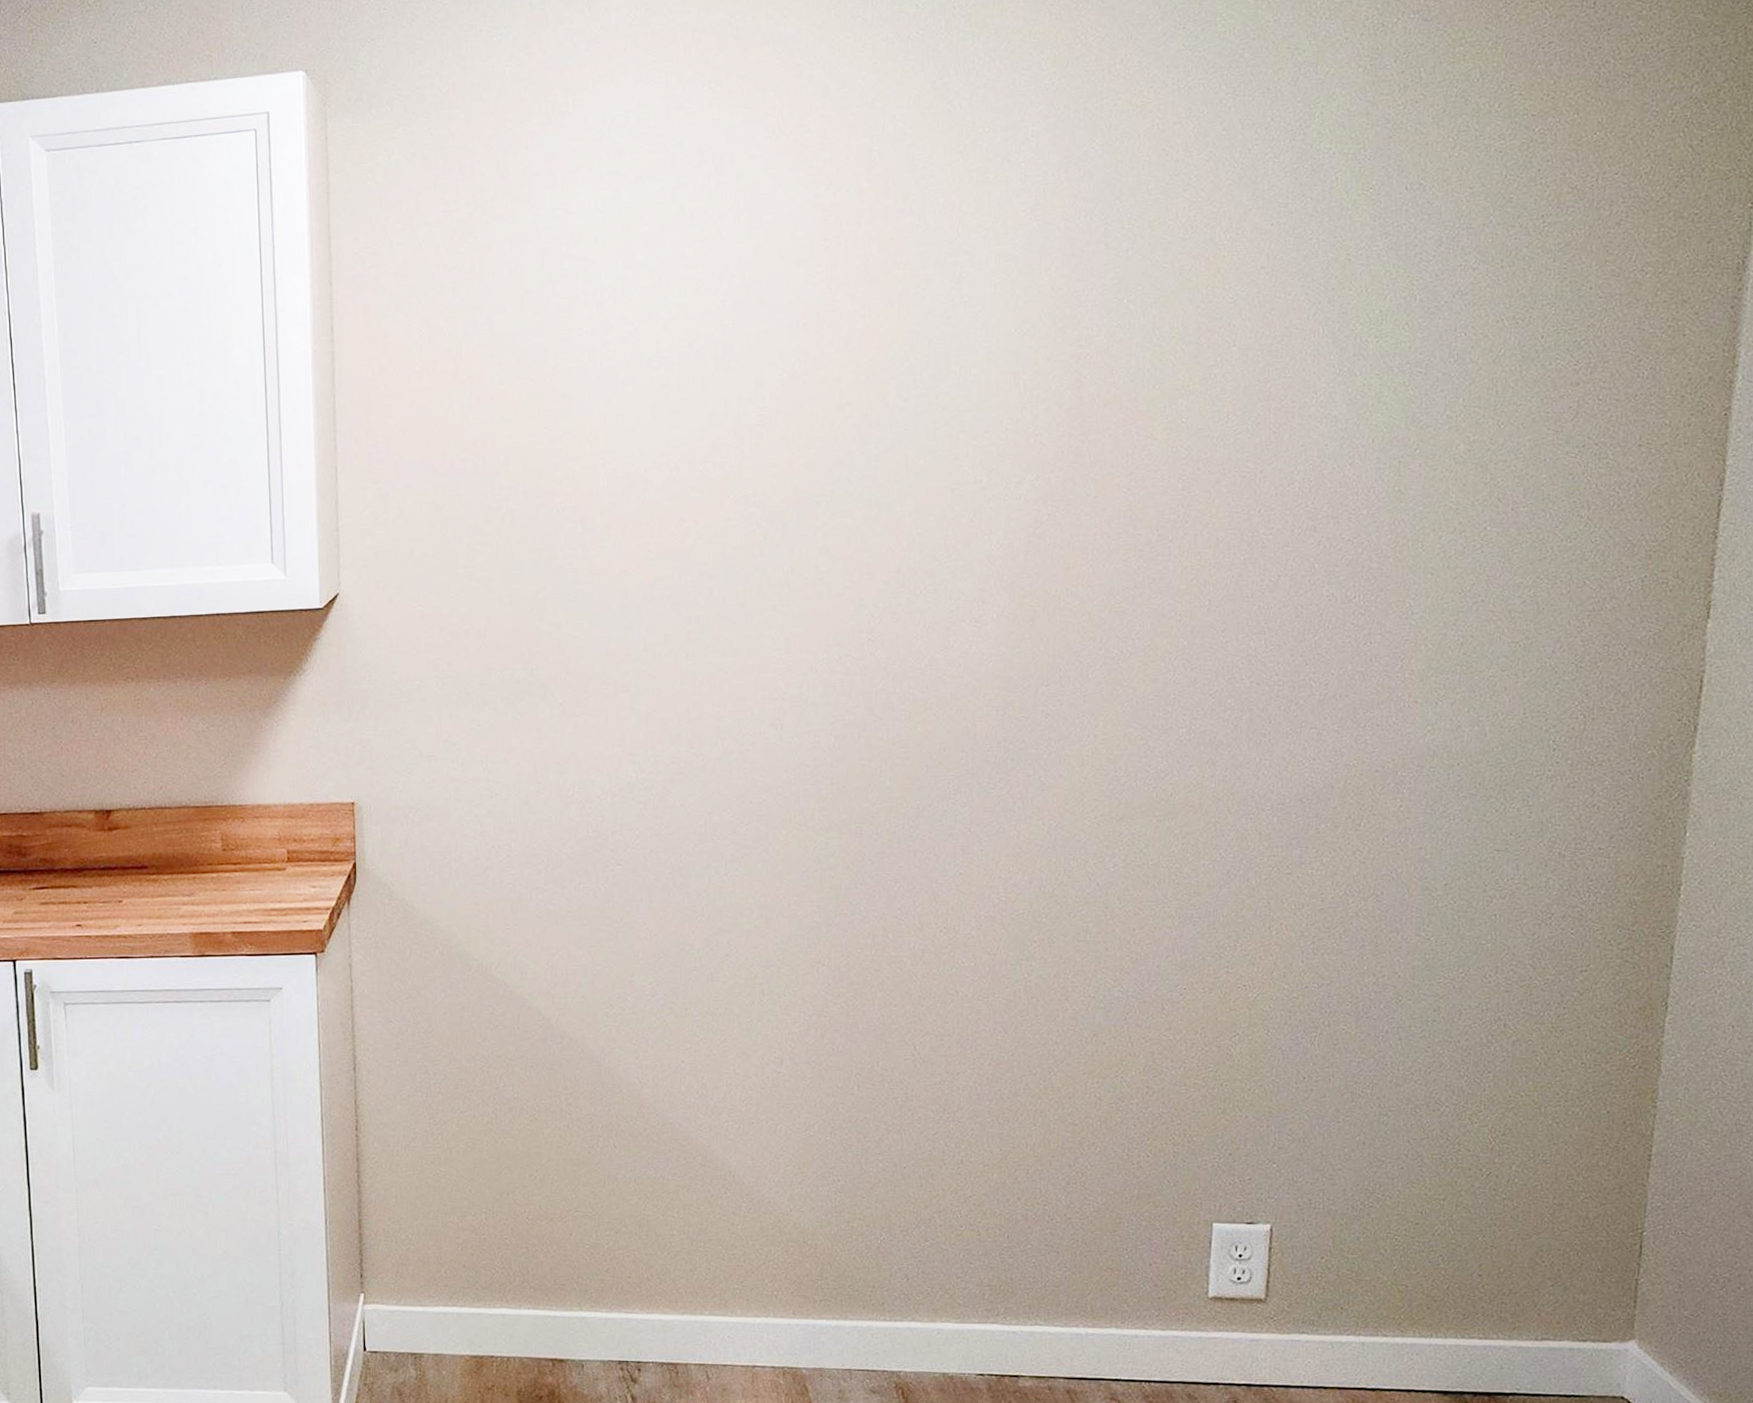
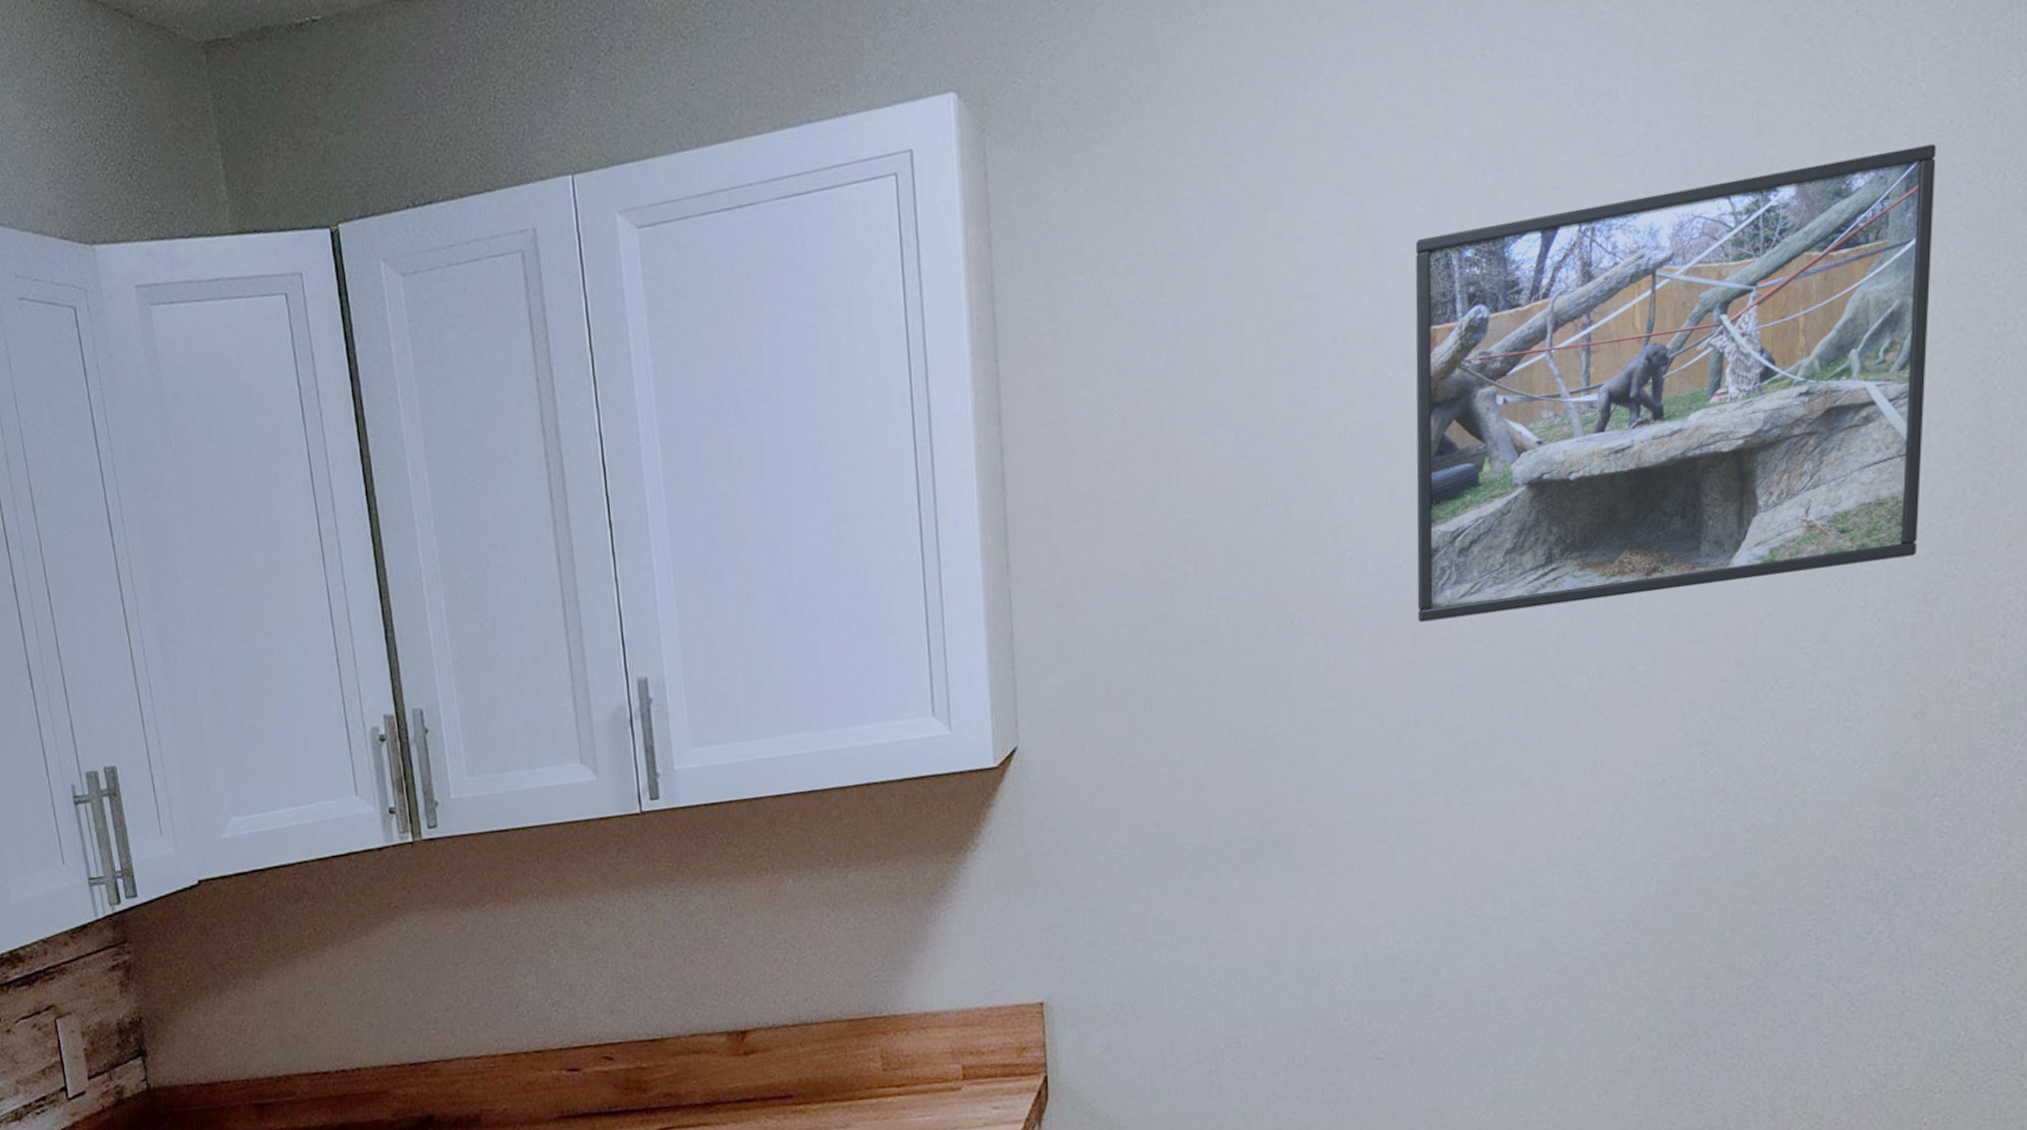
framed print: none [654,189,1042,519] -> present [1415,144,1936,622]

